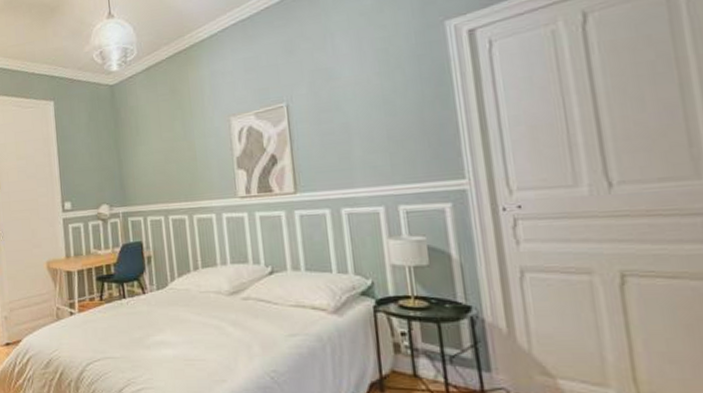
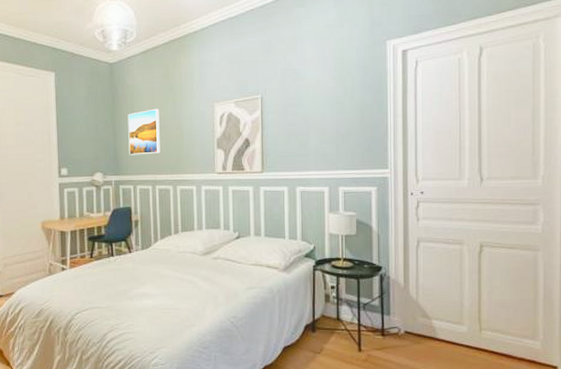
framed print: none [132,129,172,183] -> present [127,108,160,155]

